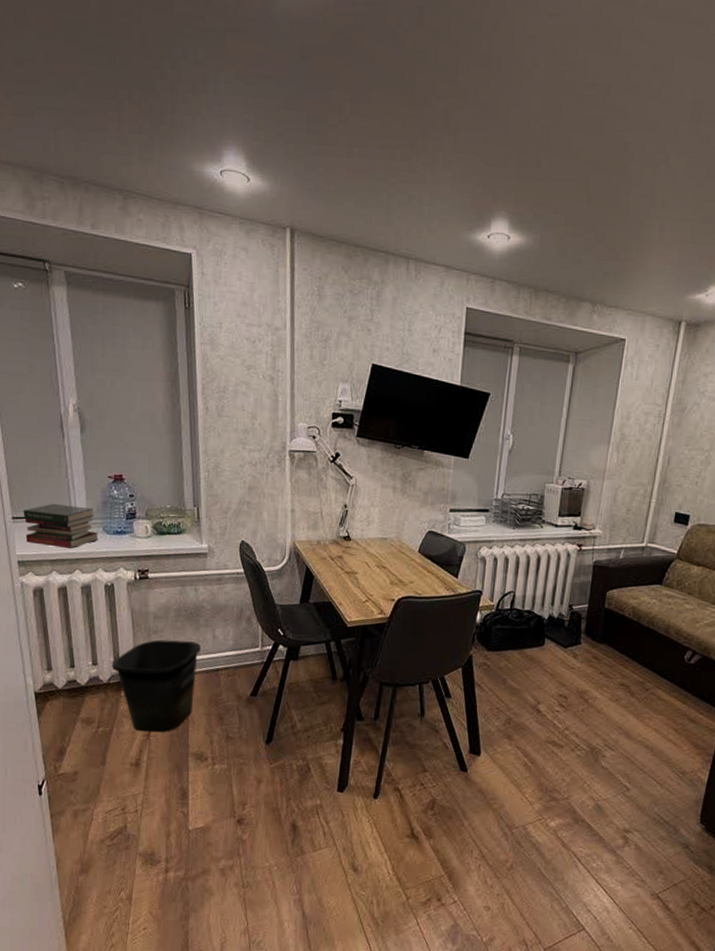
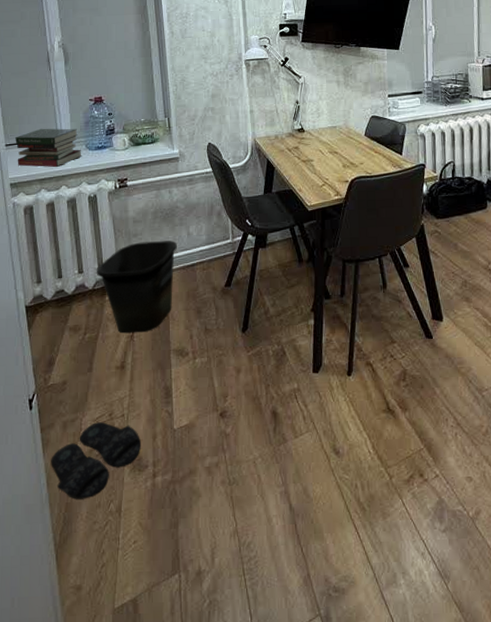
slippers: none [61,815,154,885] -> present [51,422,140,500]

